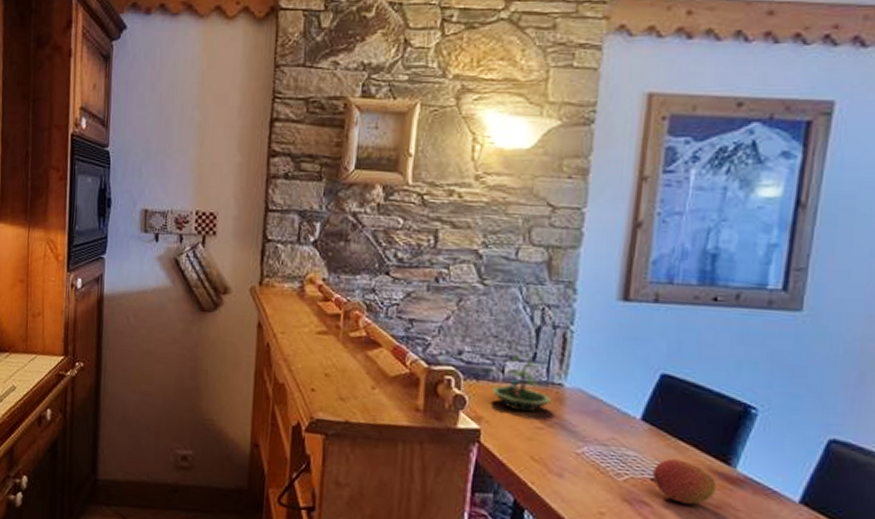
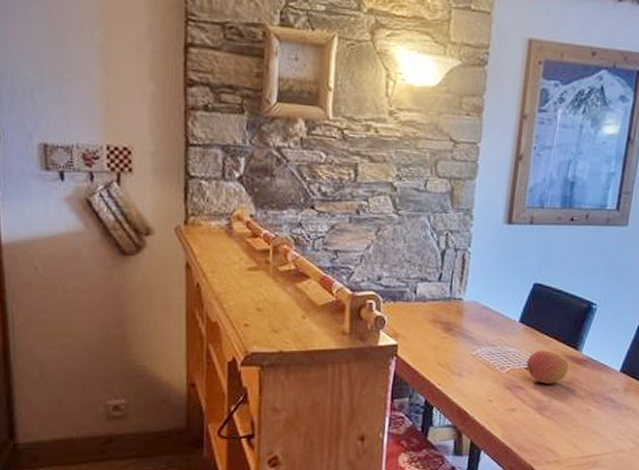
terrarium: present [491,354,553,413] -> none [406,276,454,326]

